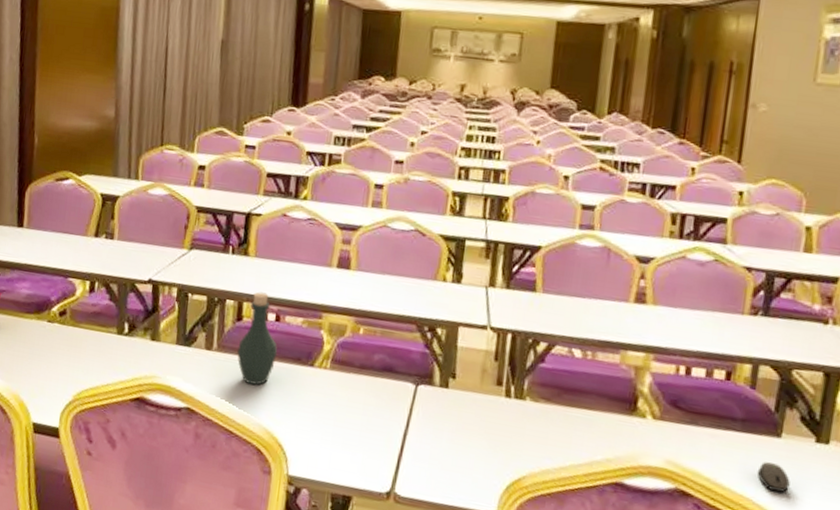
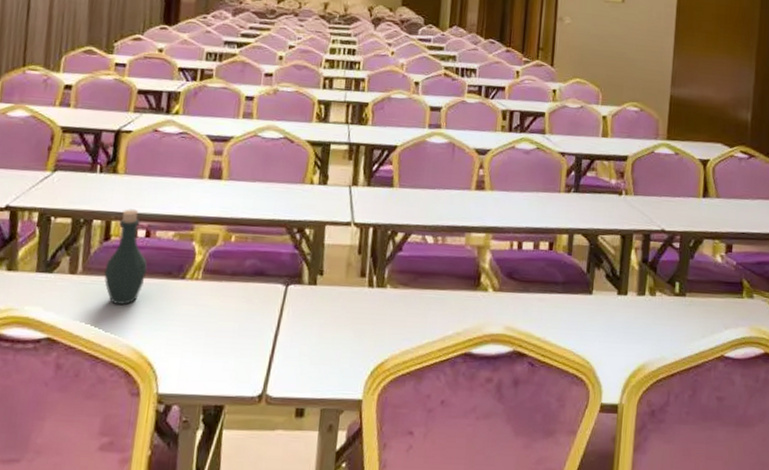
computer mouse: present [756,461,790,493] -> none [575,317,601,342]

